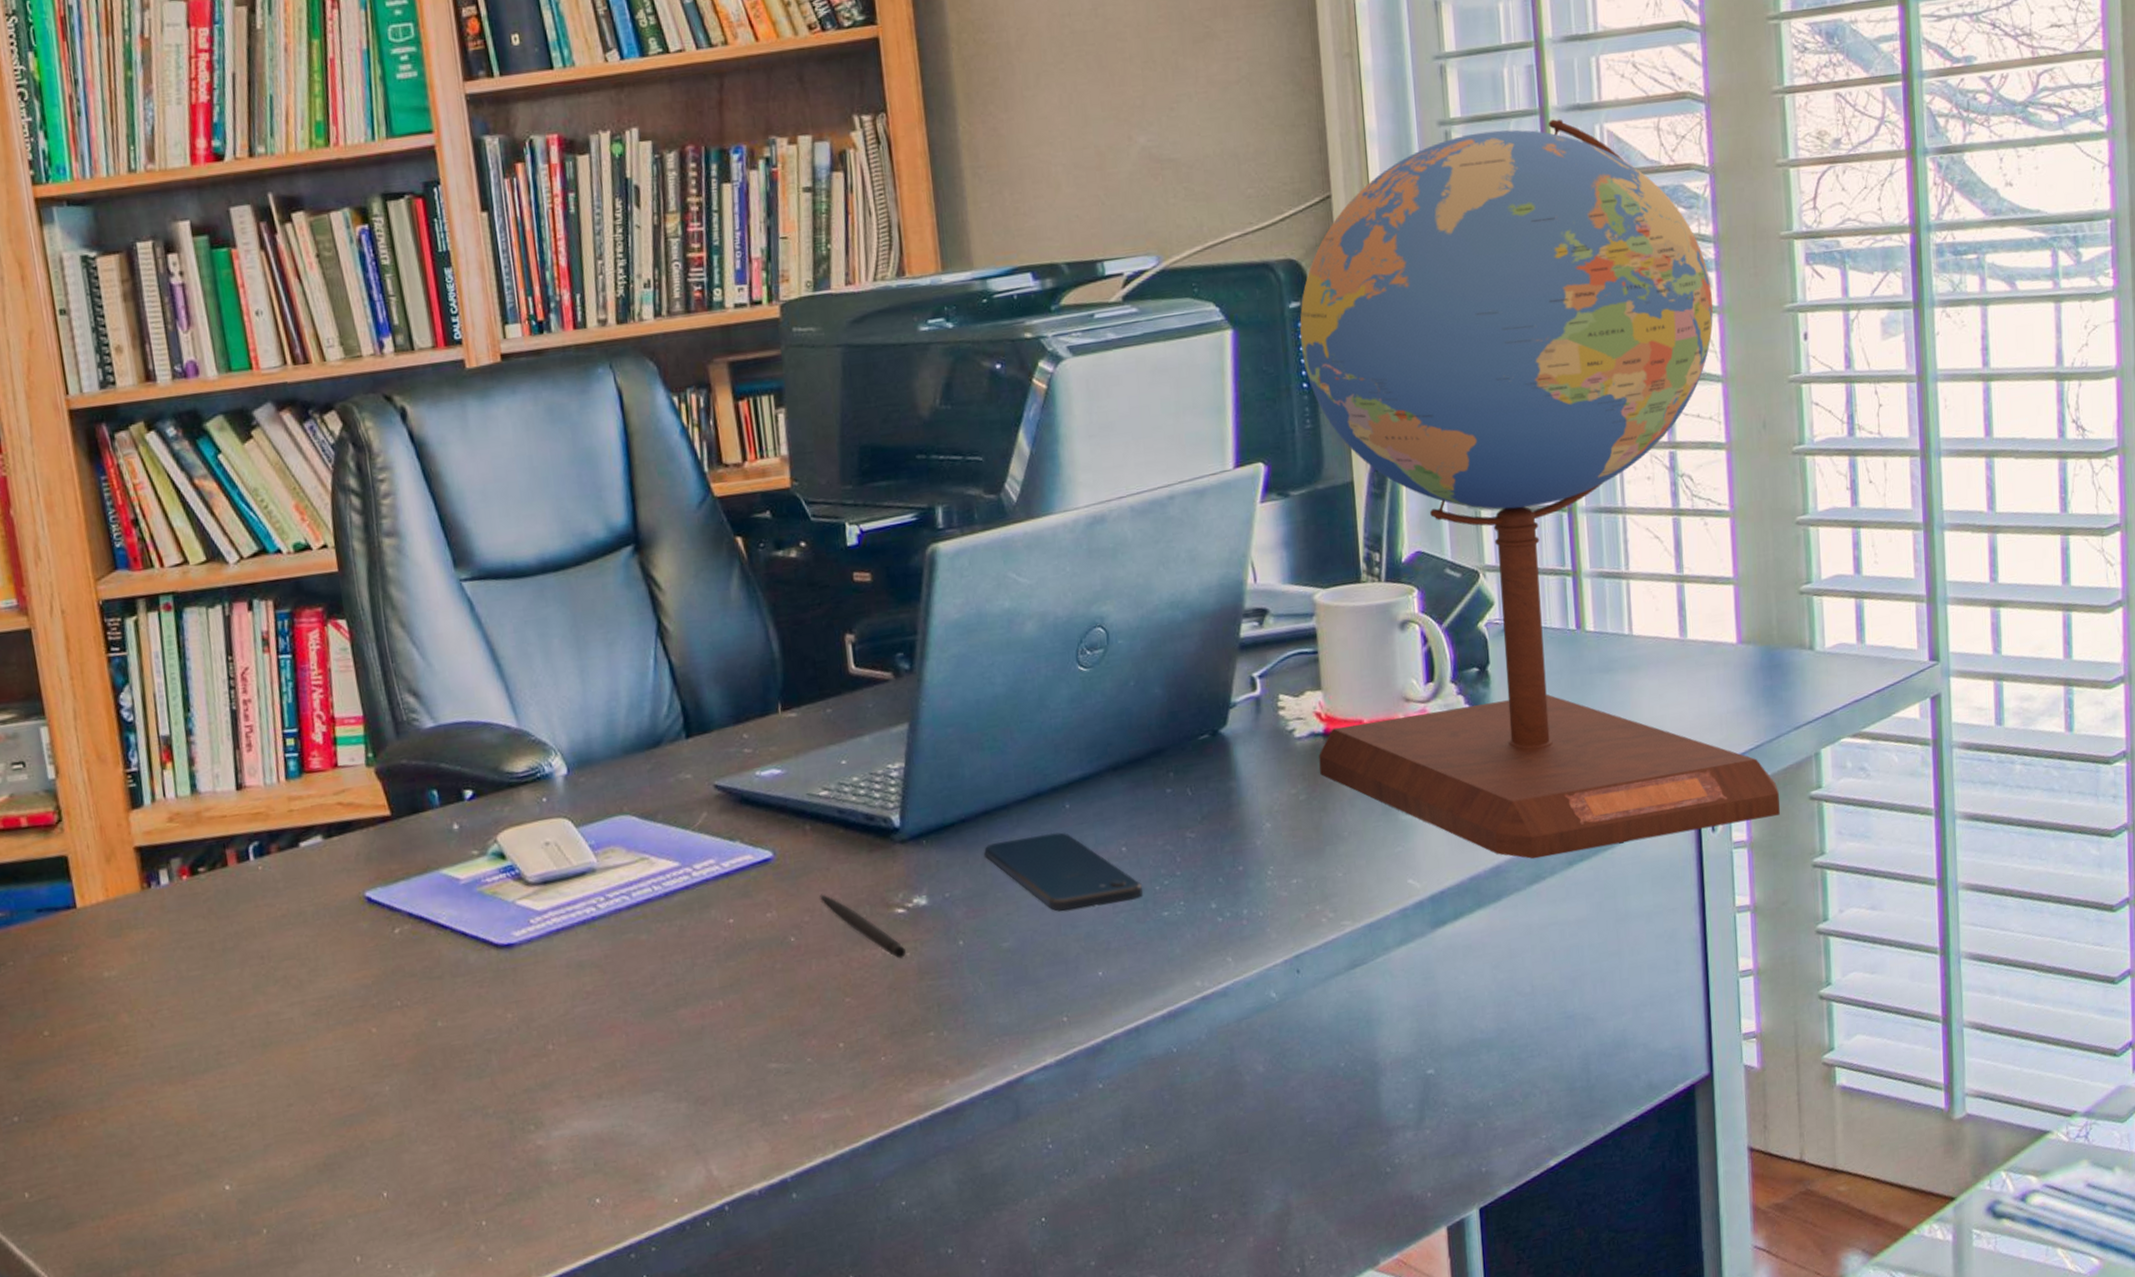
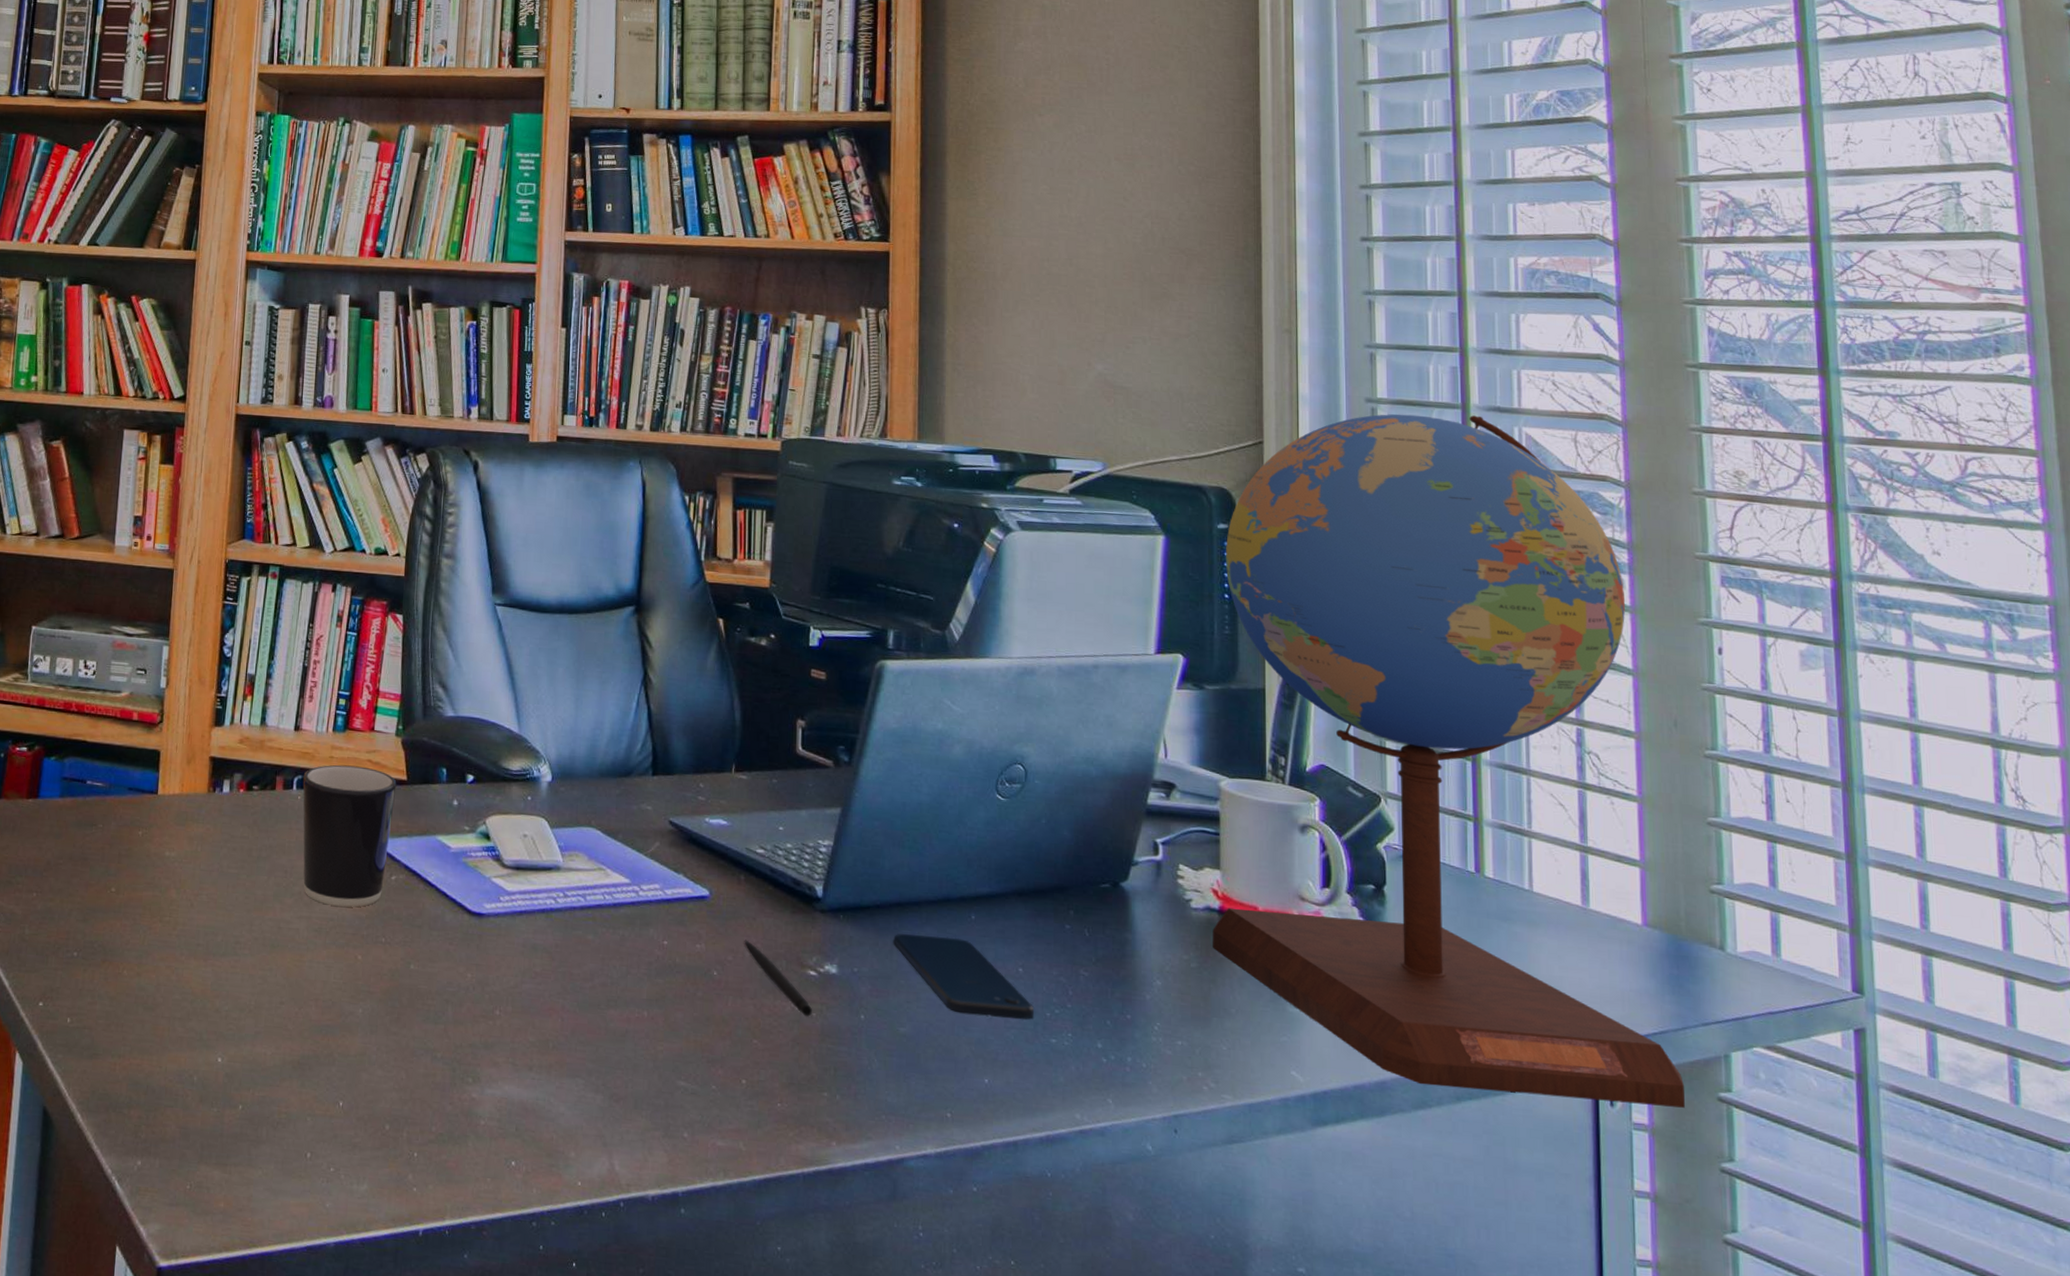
mug: none [259,811,387,982] -> present [302,764,397,908]

